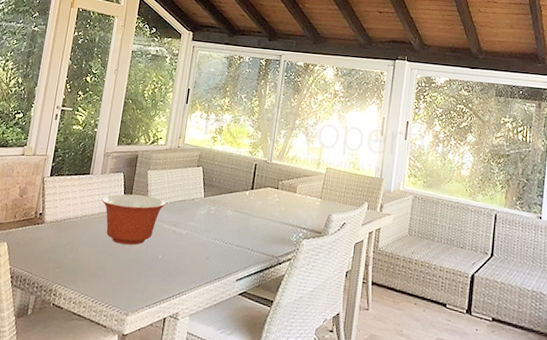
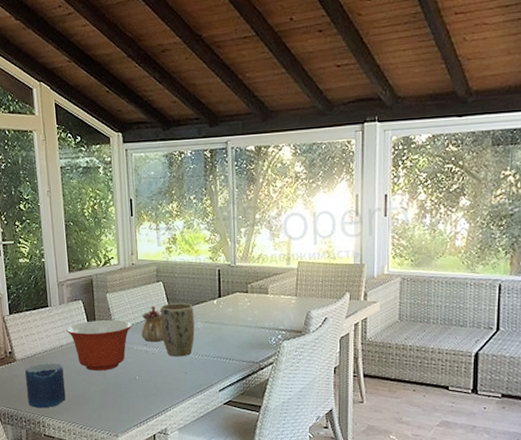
candle: none [45,229,90,276] -> present [25,363,66,408]
teapot: none [173,188,197,224] -> present [141,305,164,342]
plant pot: none [192,188,227,242] -> present [160,303,195,357]

